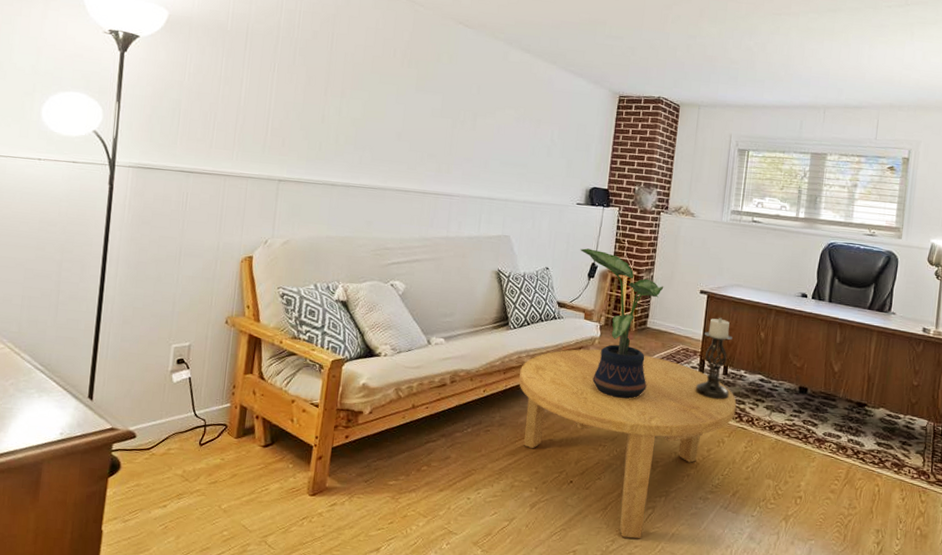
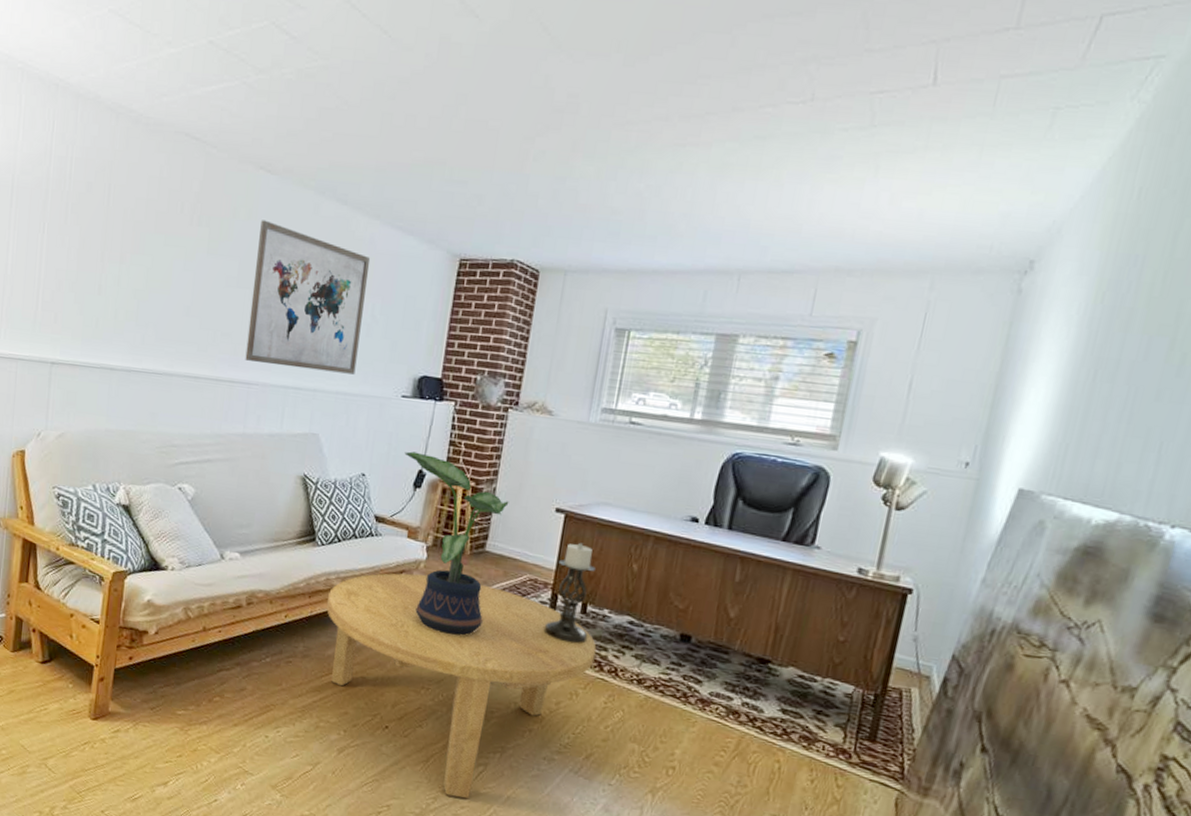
wall art: none [448,64,550,187] -> present [245,220,371,375]

